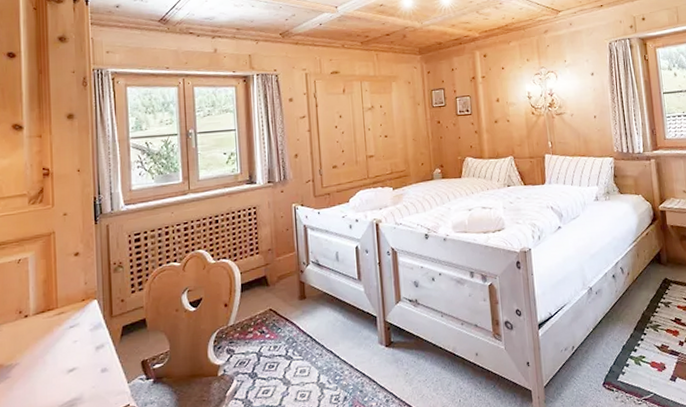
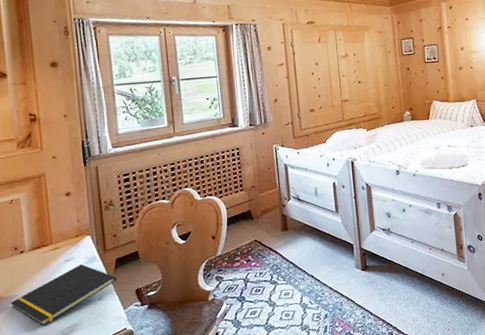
notepad: none [10,330,122,398] -> present [10,263,117,326]

